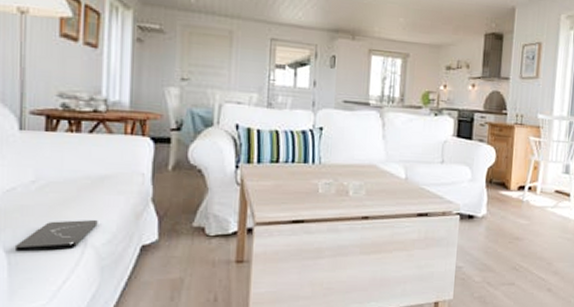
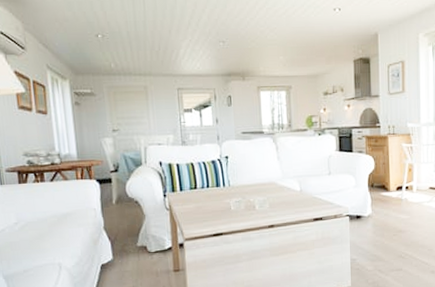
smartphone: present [14,219,98,252] -> none [10,247,67,278]

